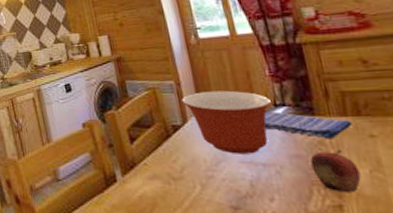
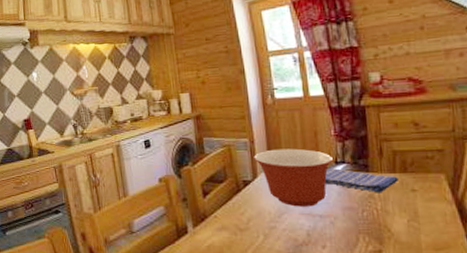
fruit: present [310,150,362,193] -> none [360,203,400,240]

